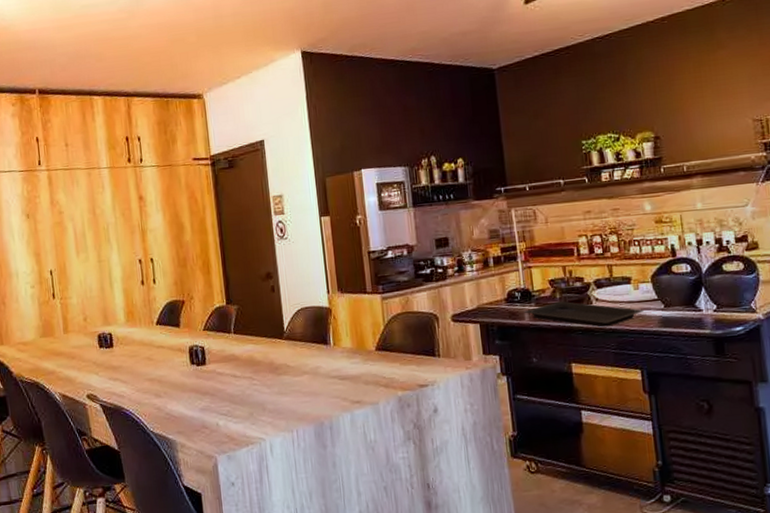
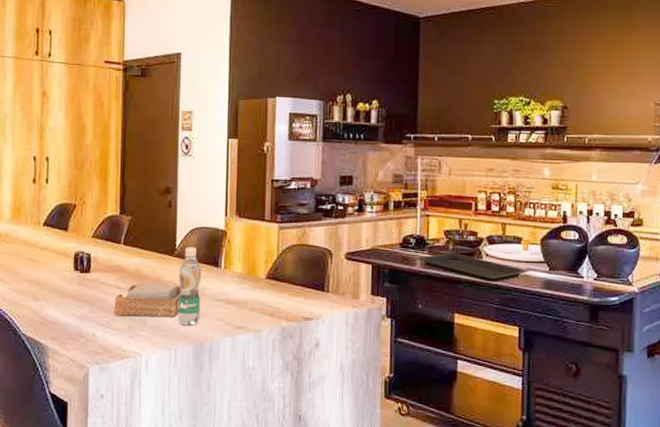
napkin holder: none [232,367,295,403] -> present [114,284,182,318]
bottle: none [289,327,317,406] -> present [177,247,202,326]

